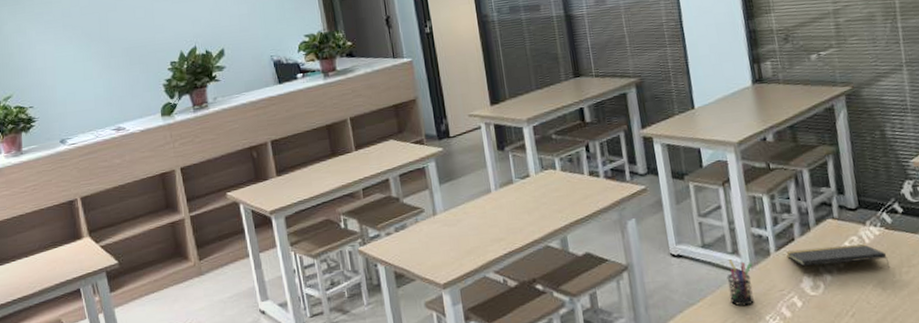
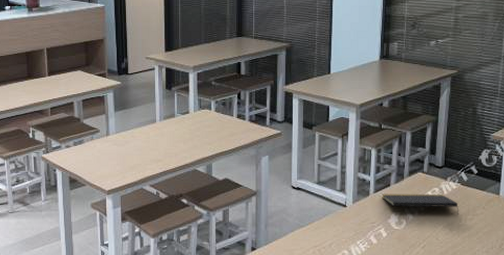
pen holder: present [726,259,754,307] -> none [332,195,354,232]

